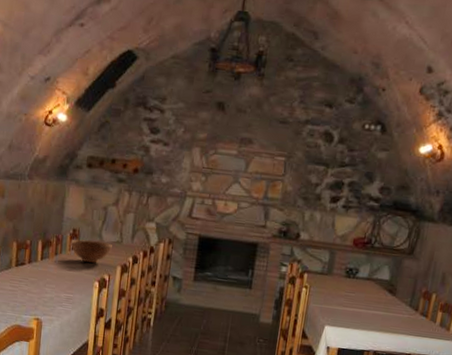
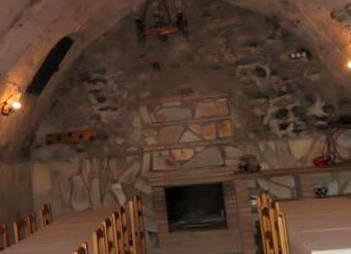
fruit bowl: present [71,239,112,264] -> none [44,212,84,235]

